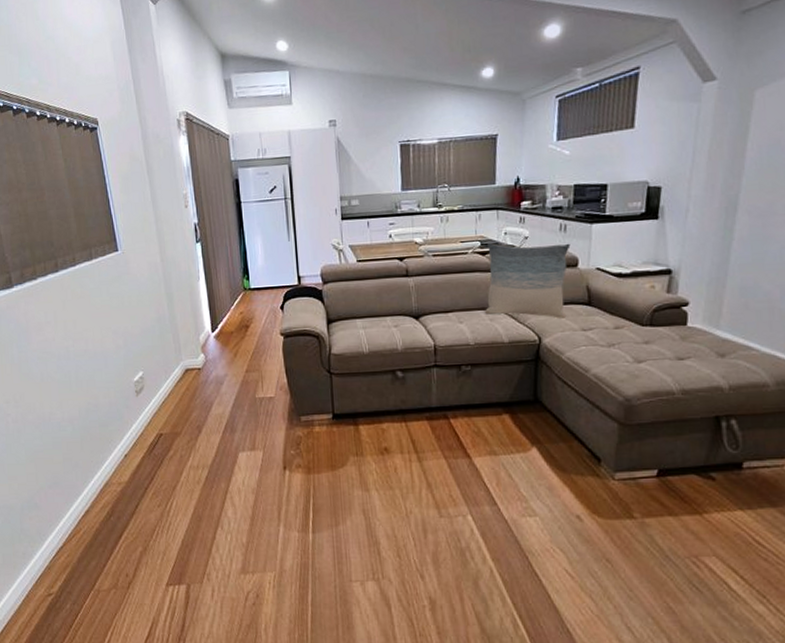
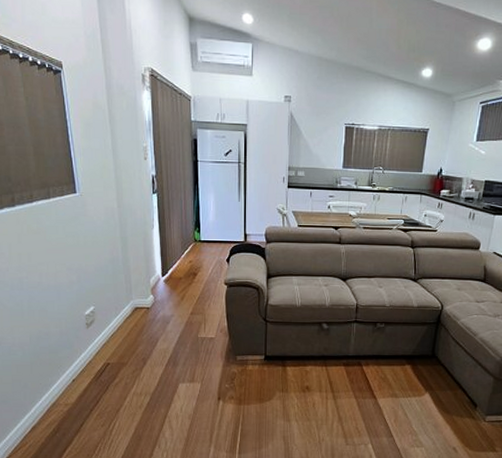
pillow: present [485,242,571,319] -> none [401,221,476,291]

